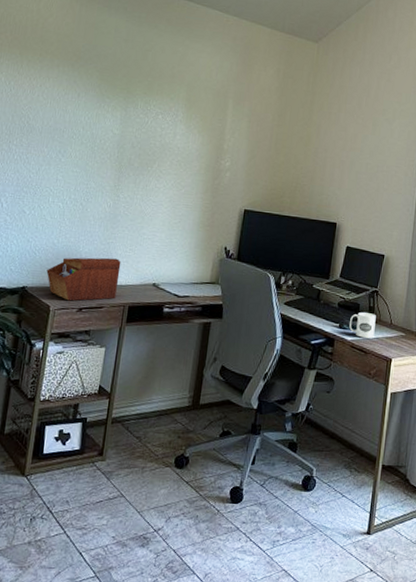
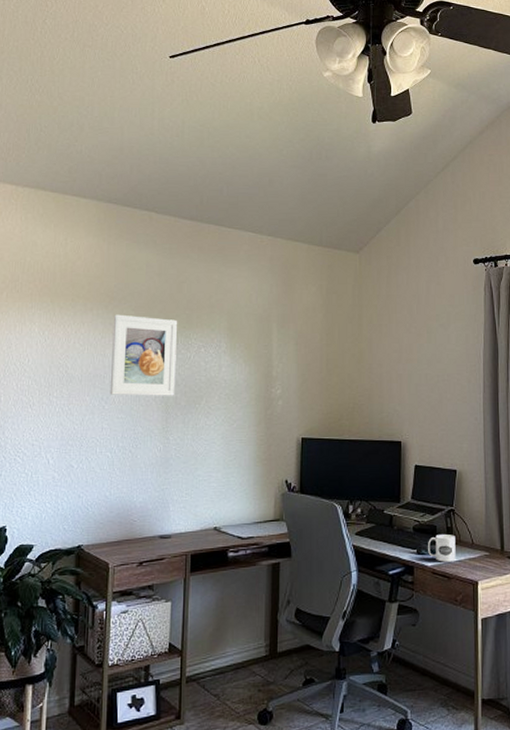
sewing box: present [46,257,121,301] -> none [101,505,178,556]
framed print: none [67,73,140,157] -> present [109,314,178,396]

